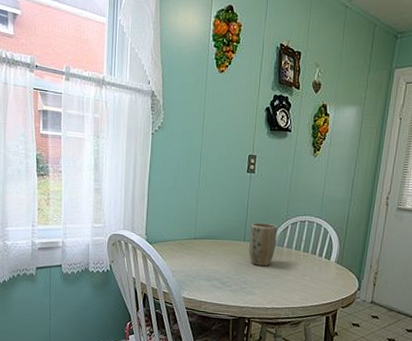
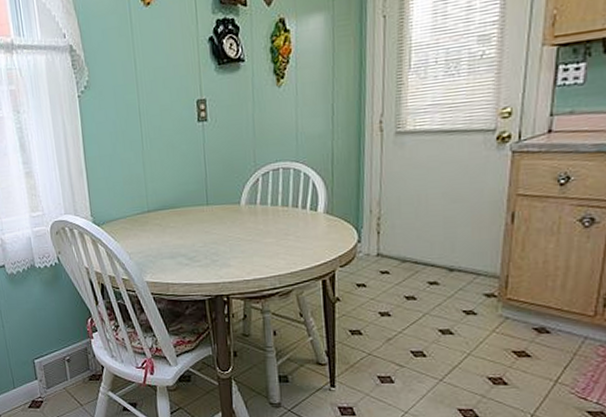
plant pot: present [249,223,278,266] -> none [212,179,248,232]

